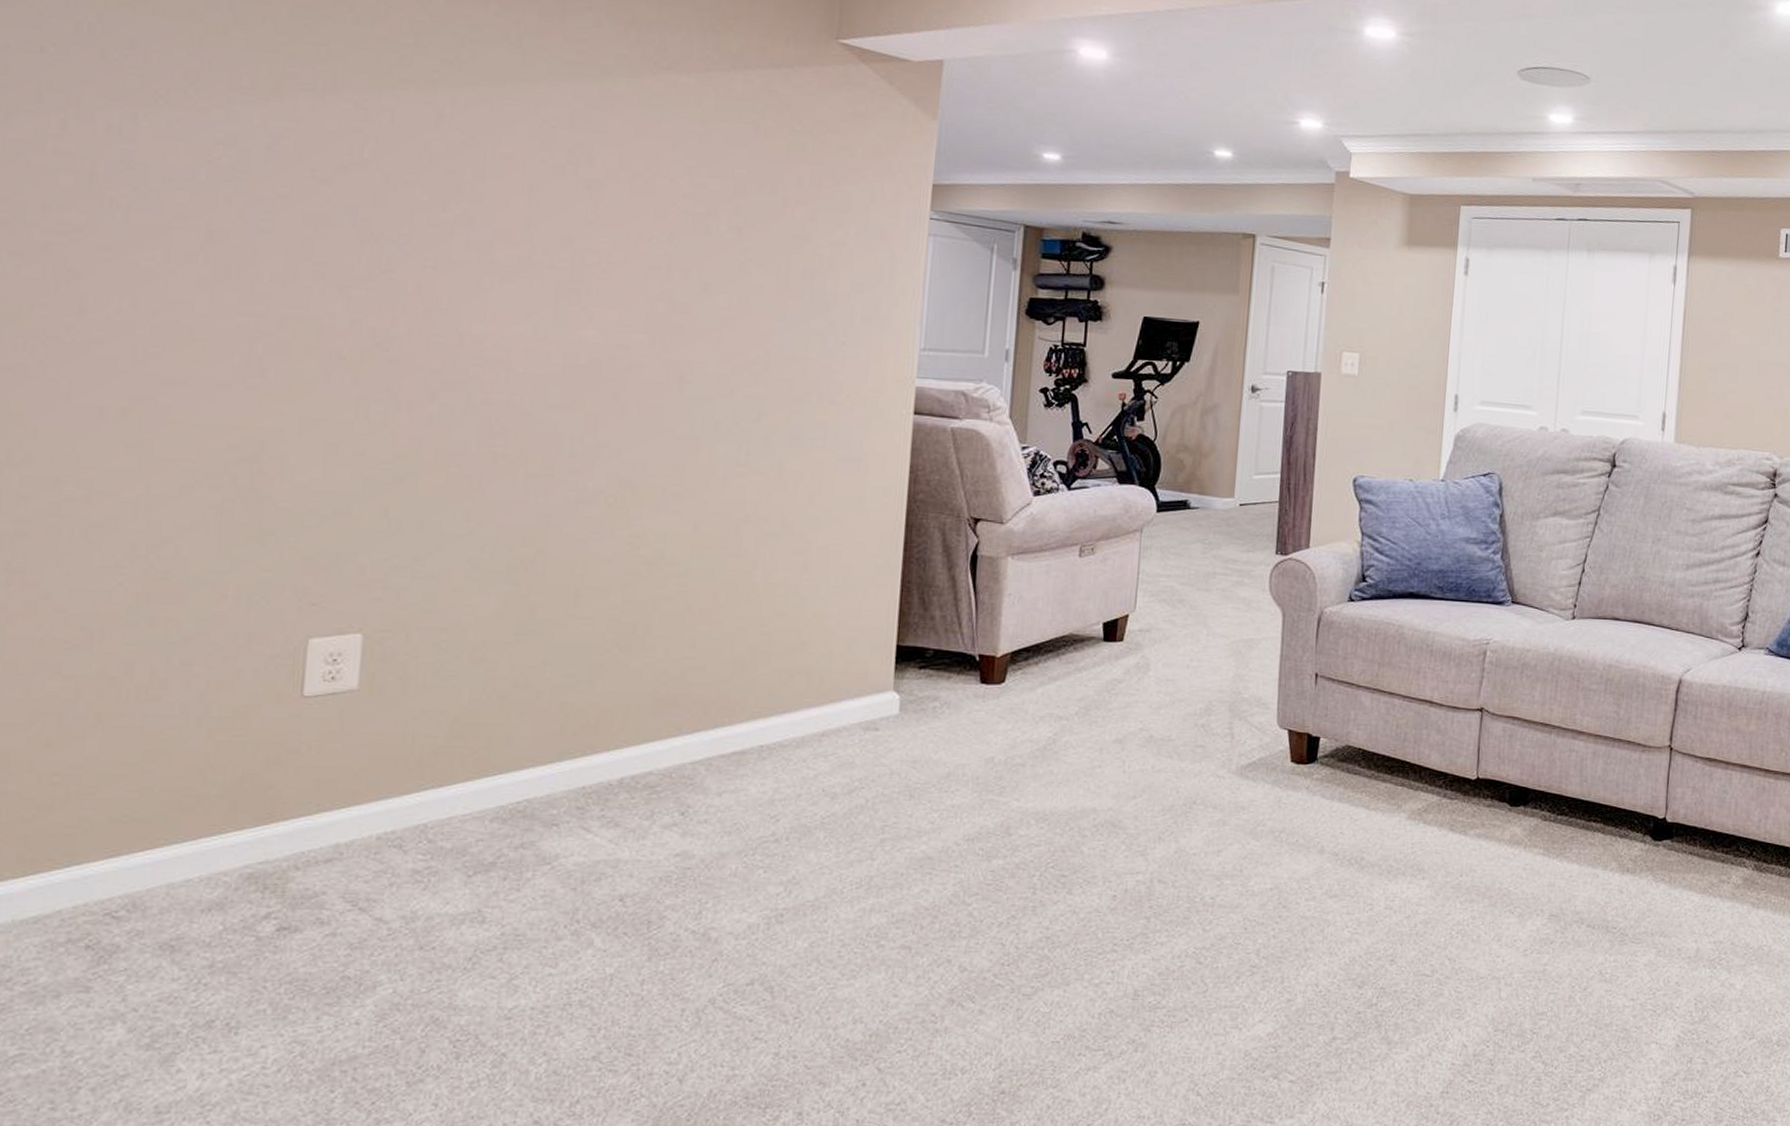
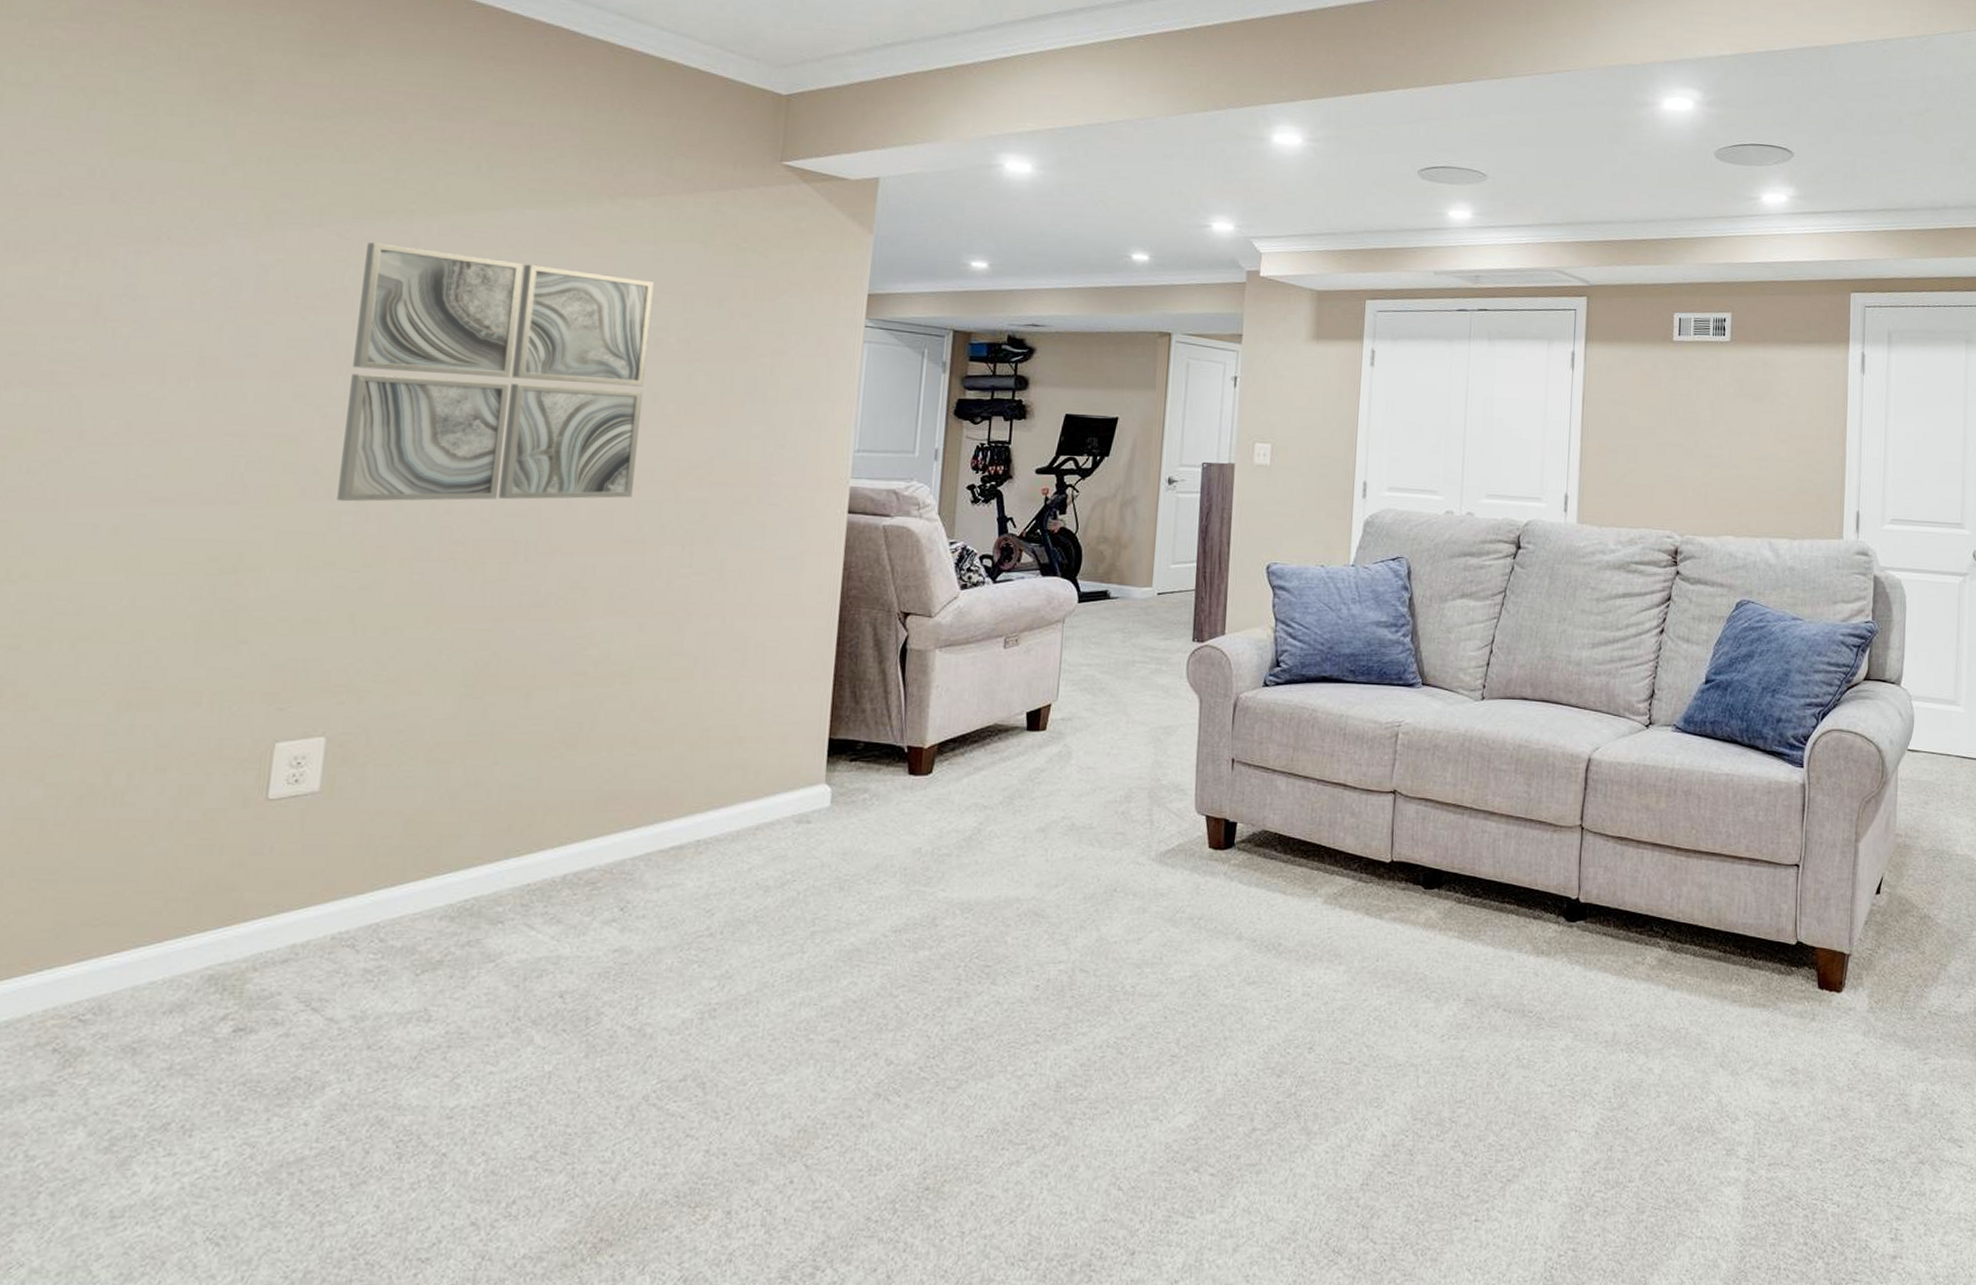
wall art: none [365,113,702,393] -> present [337,242,654,502]

